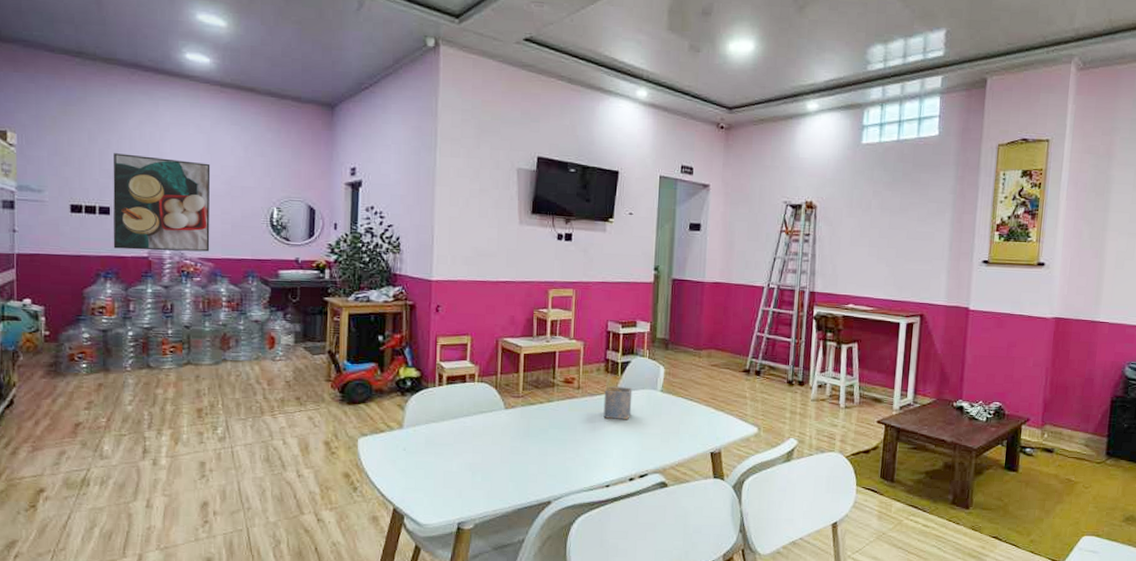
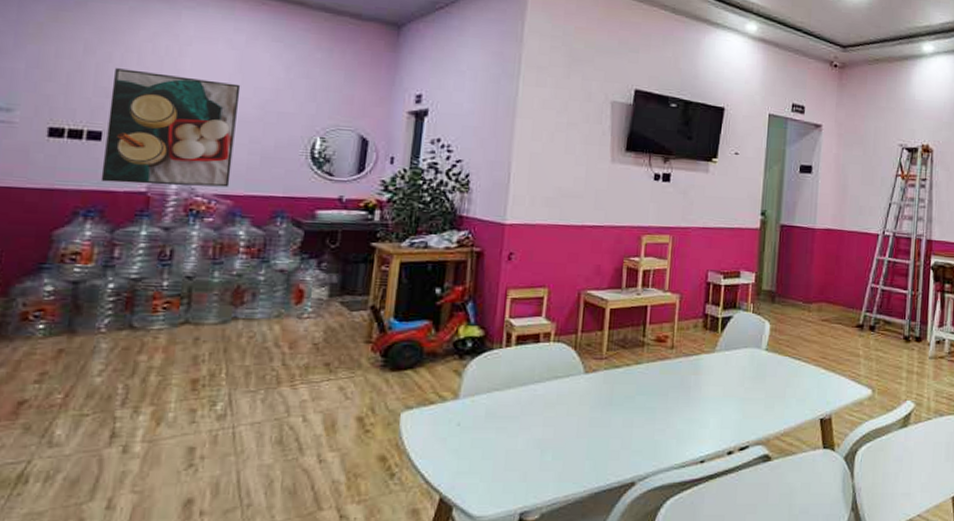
napkin holder: present [603,379,633,419] -> none [699,337,734,383]

